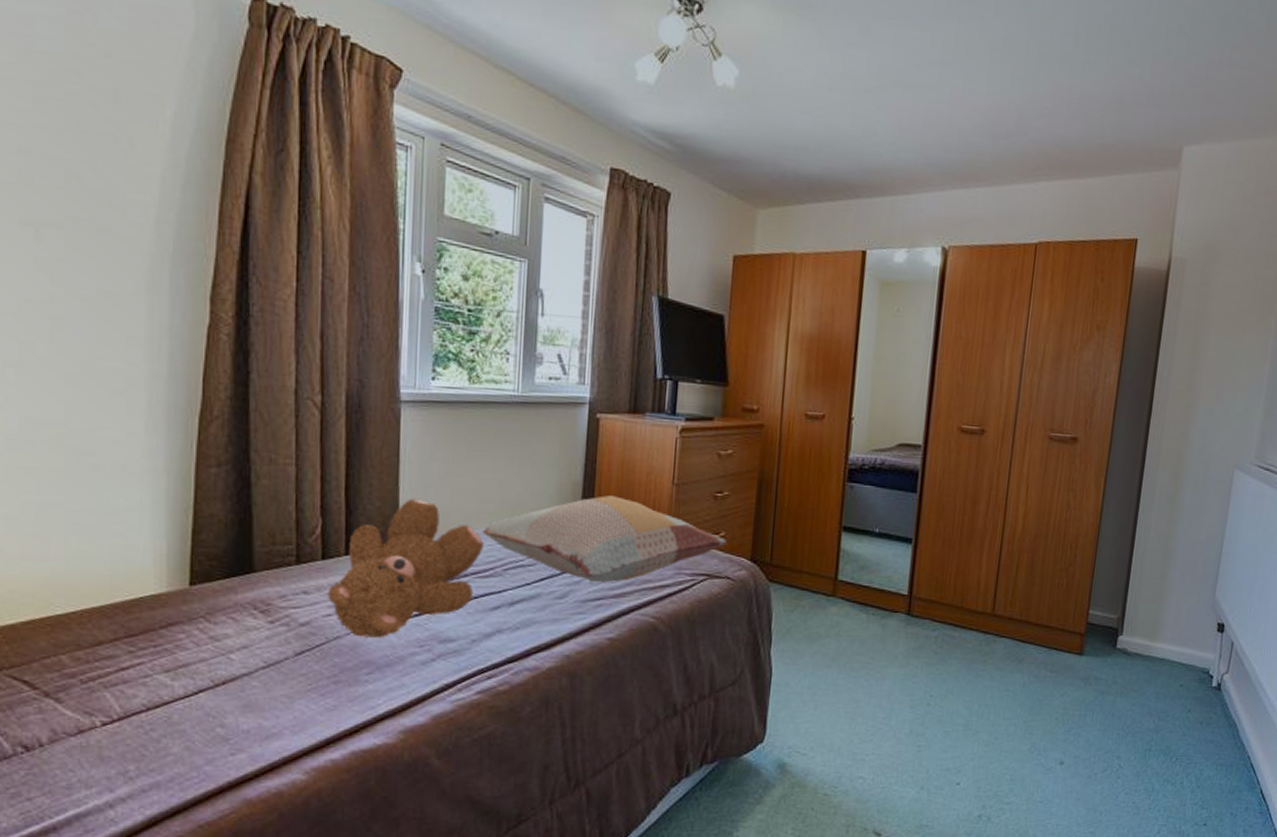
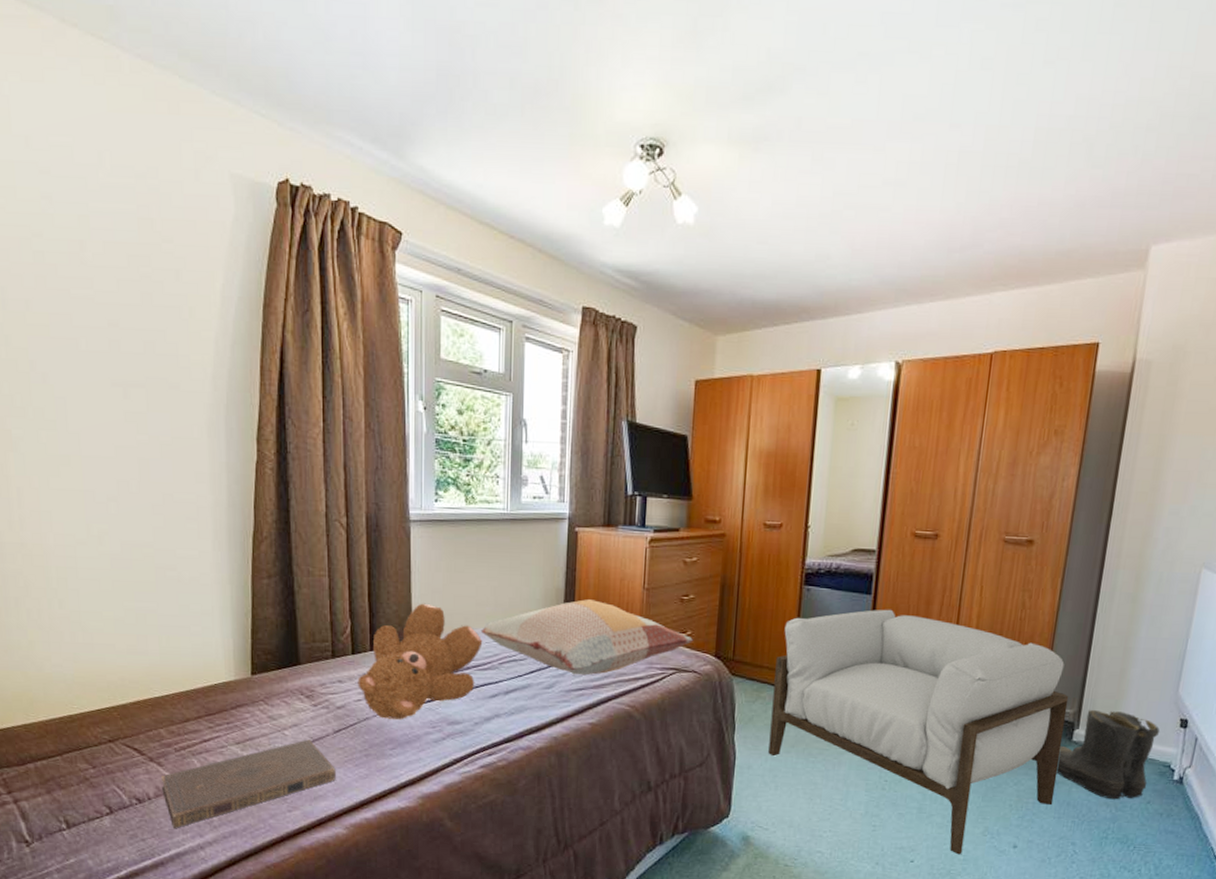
book: none [58,664,295,783] -> present [160,739,336,829]
armchair: none [807,508,1113,775] -> present [768,609,1069,855]
boots: none [1101,614,1199,709] -> present [1056,709,1160,800]

